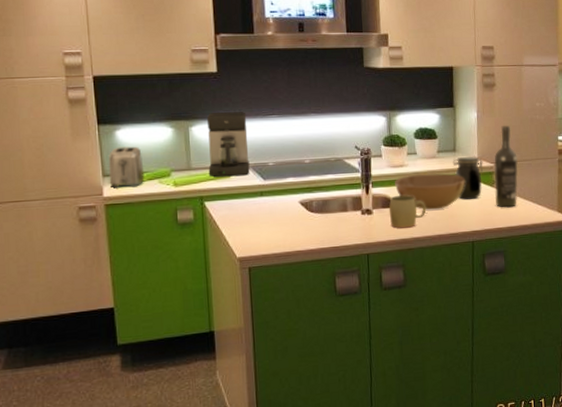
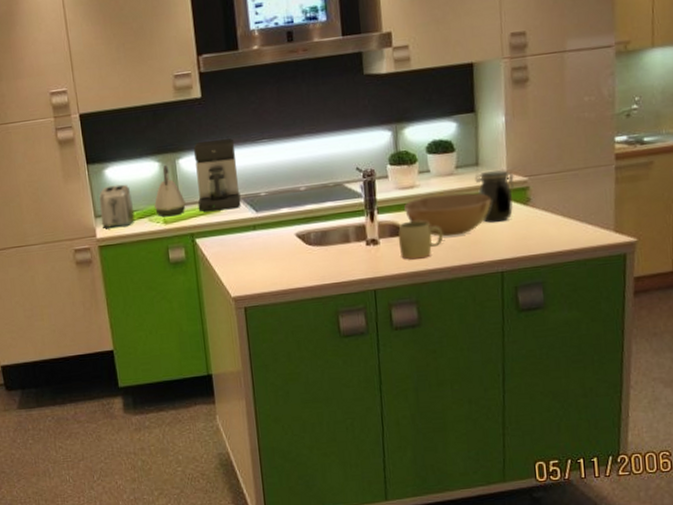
kettle: none [165,132,197,180] -> present [154,165,186,217]
wine bottle: present [493,125,518,208] -> none [528,128,561,231]

